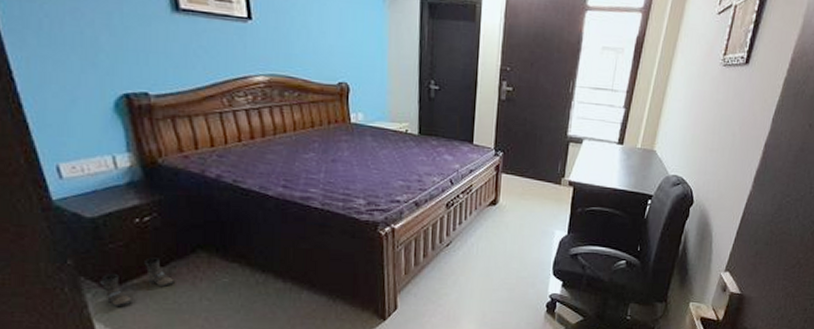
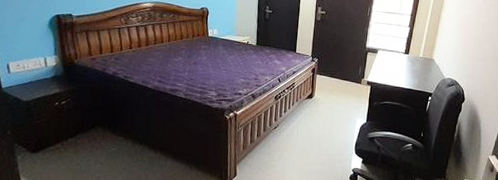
boots: present [100,257,174,306] -> none [28,131,78,166]

